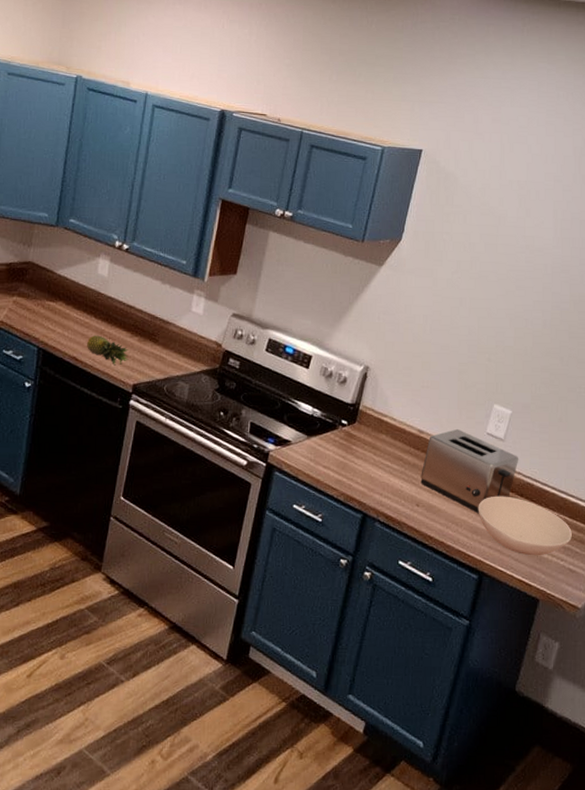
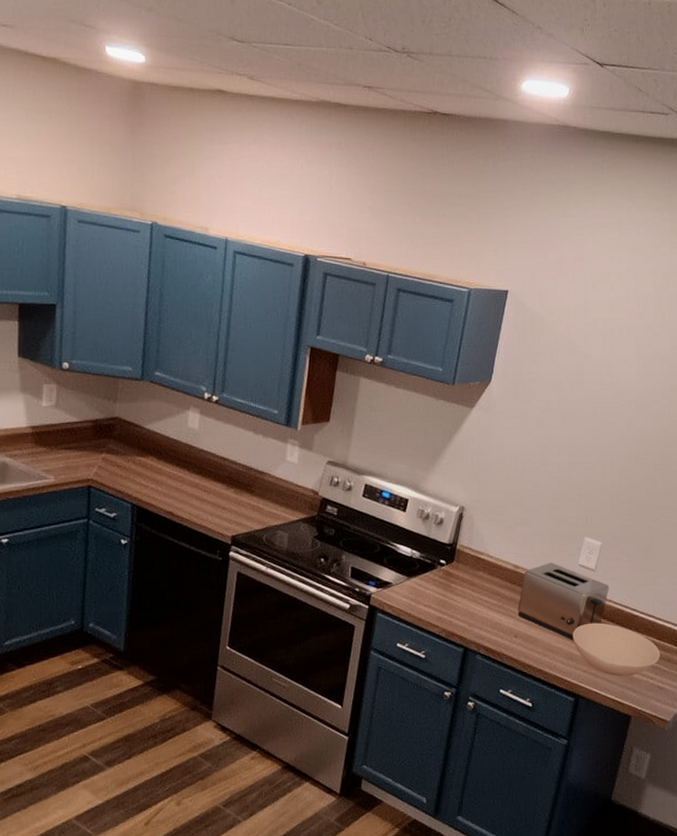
fruit: present [87,335,129,366] -> none [182,489,225,518]

